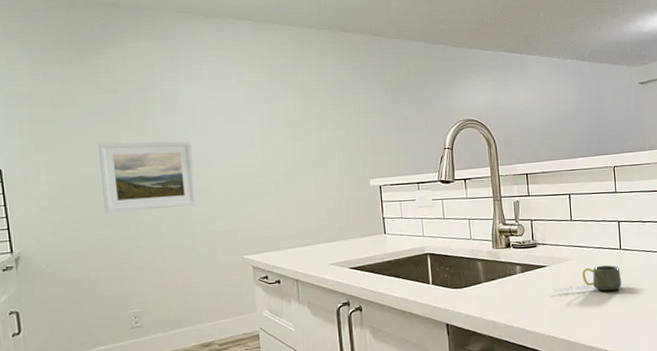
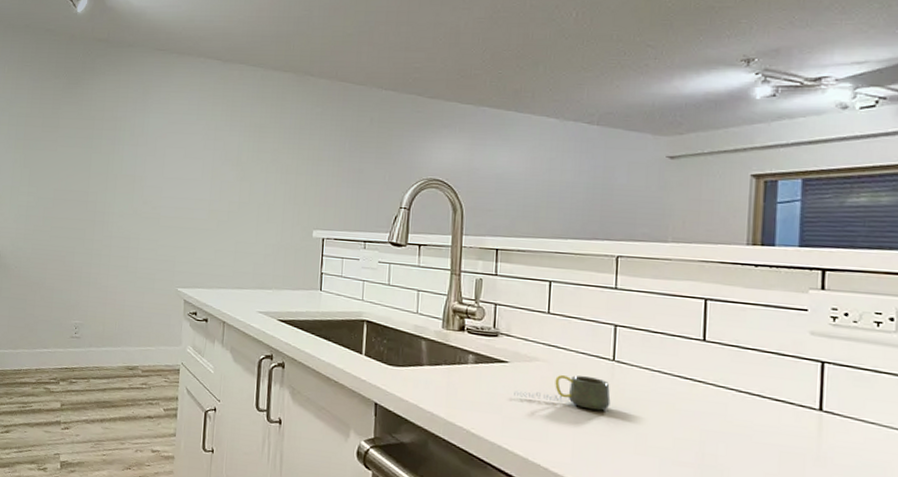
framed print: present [97,141,198,213] -> none [67,163,149,232]

